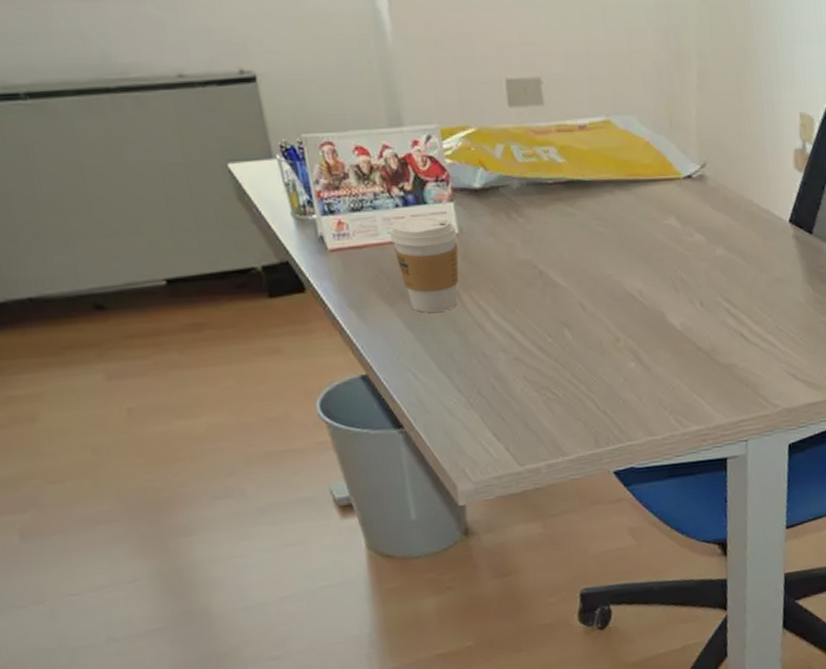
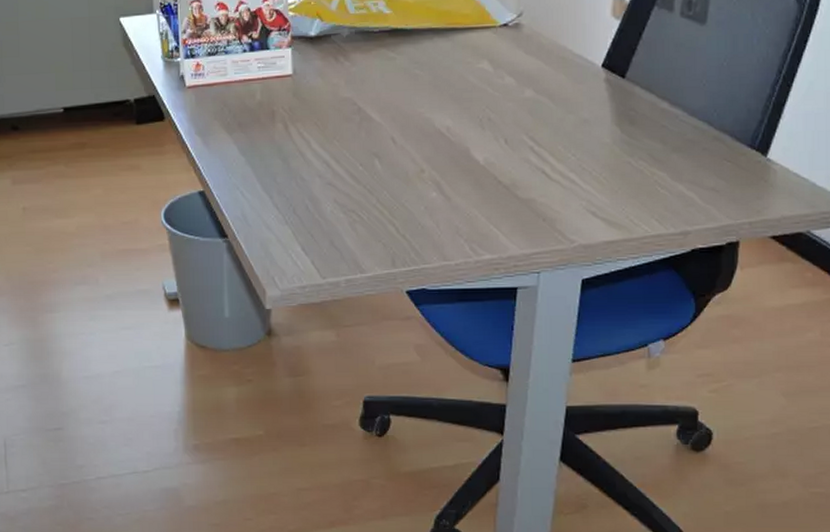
coffee cup: present [389,215,459,313] -> none [235,59,291,141]

